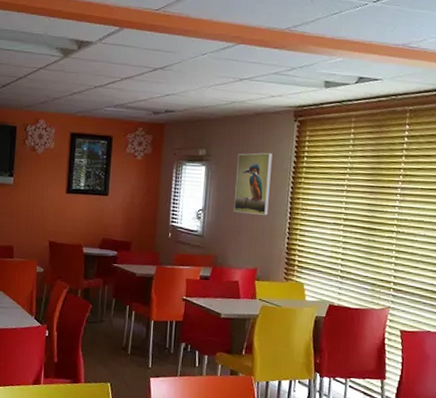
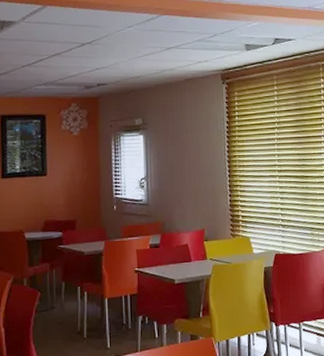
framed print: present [234,152,273,215] -> none [173,115,208,177]

